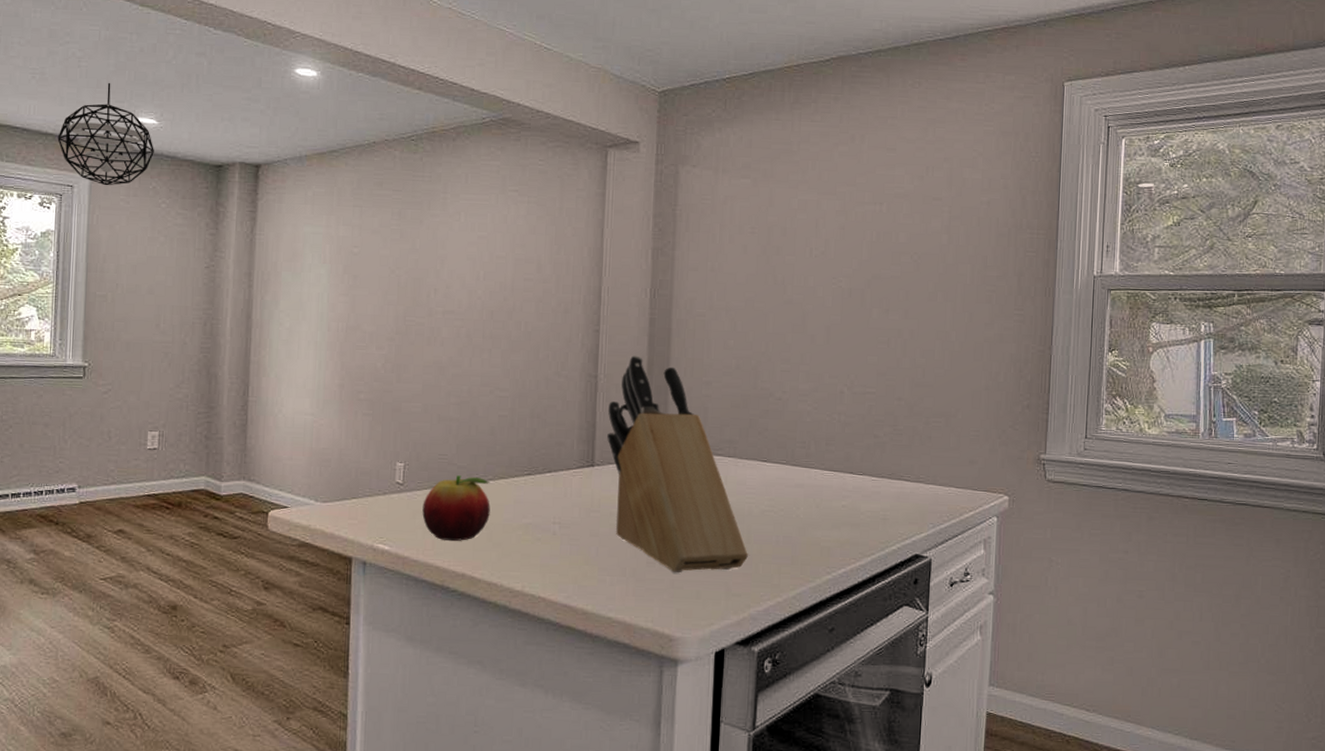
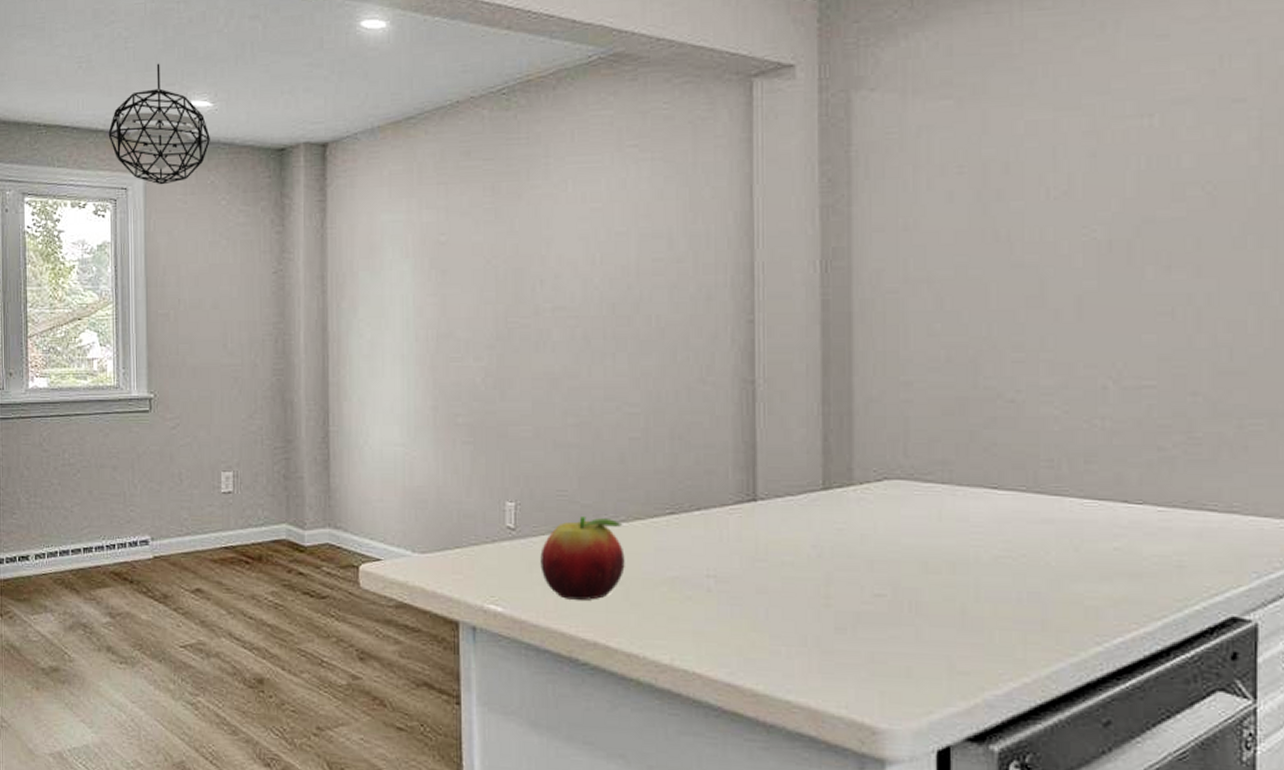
knife block: present [607,355,748,572] -> none [772,351,977,642]

